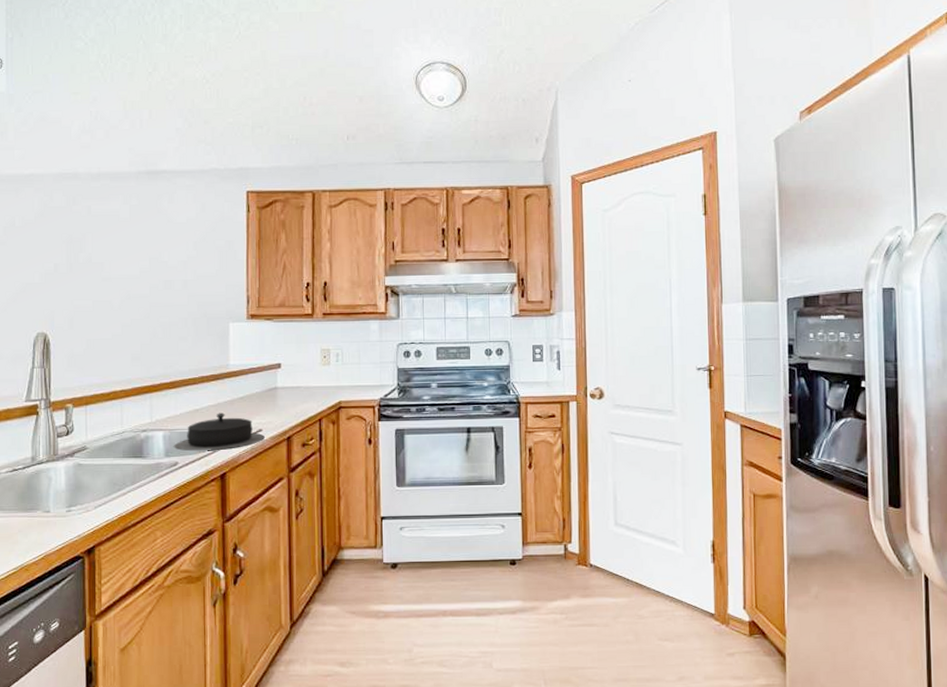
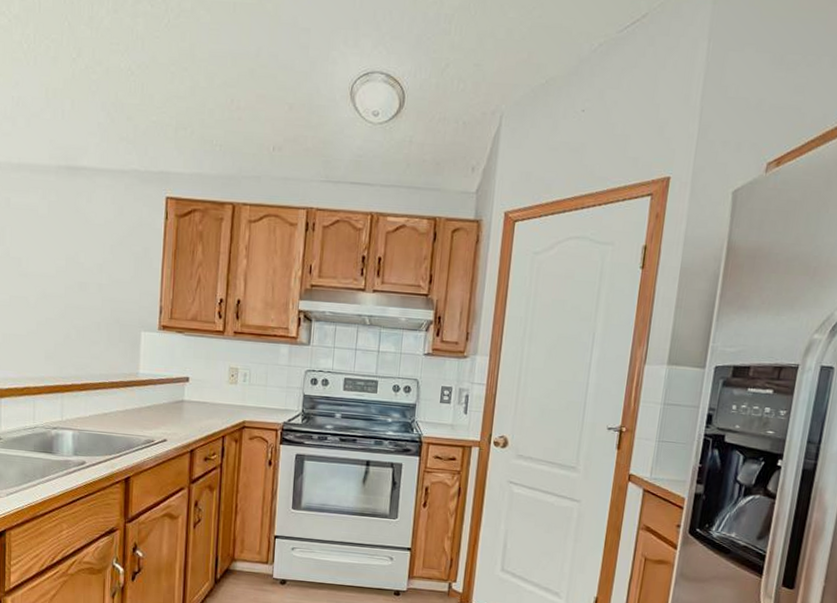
cooking pot: present [173,413,265,452] -> none [81,419,169,455]

